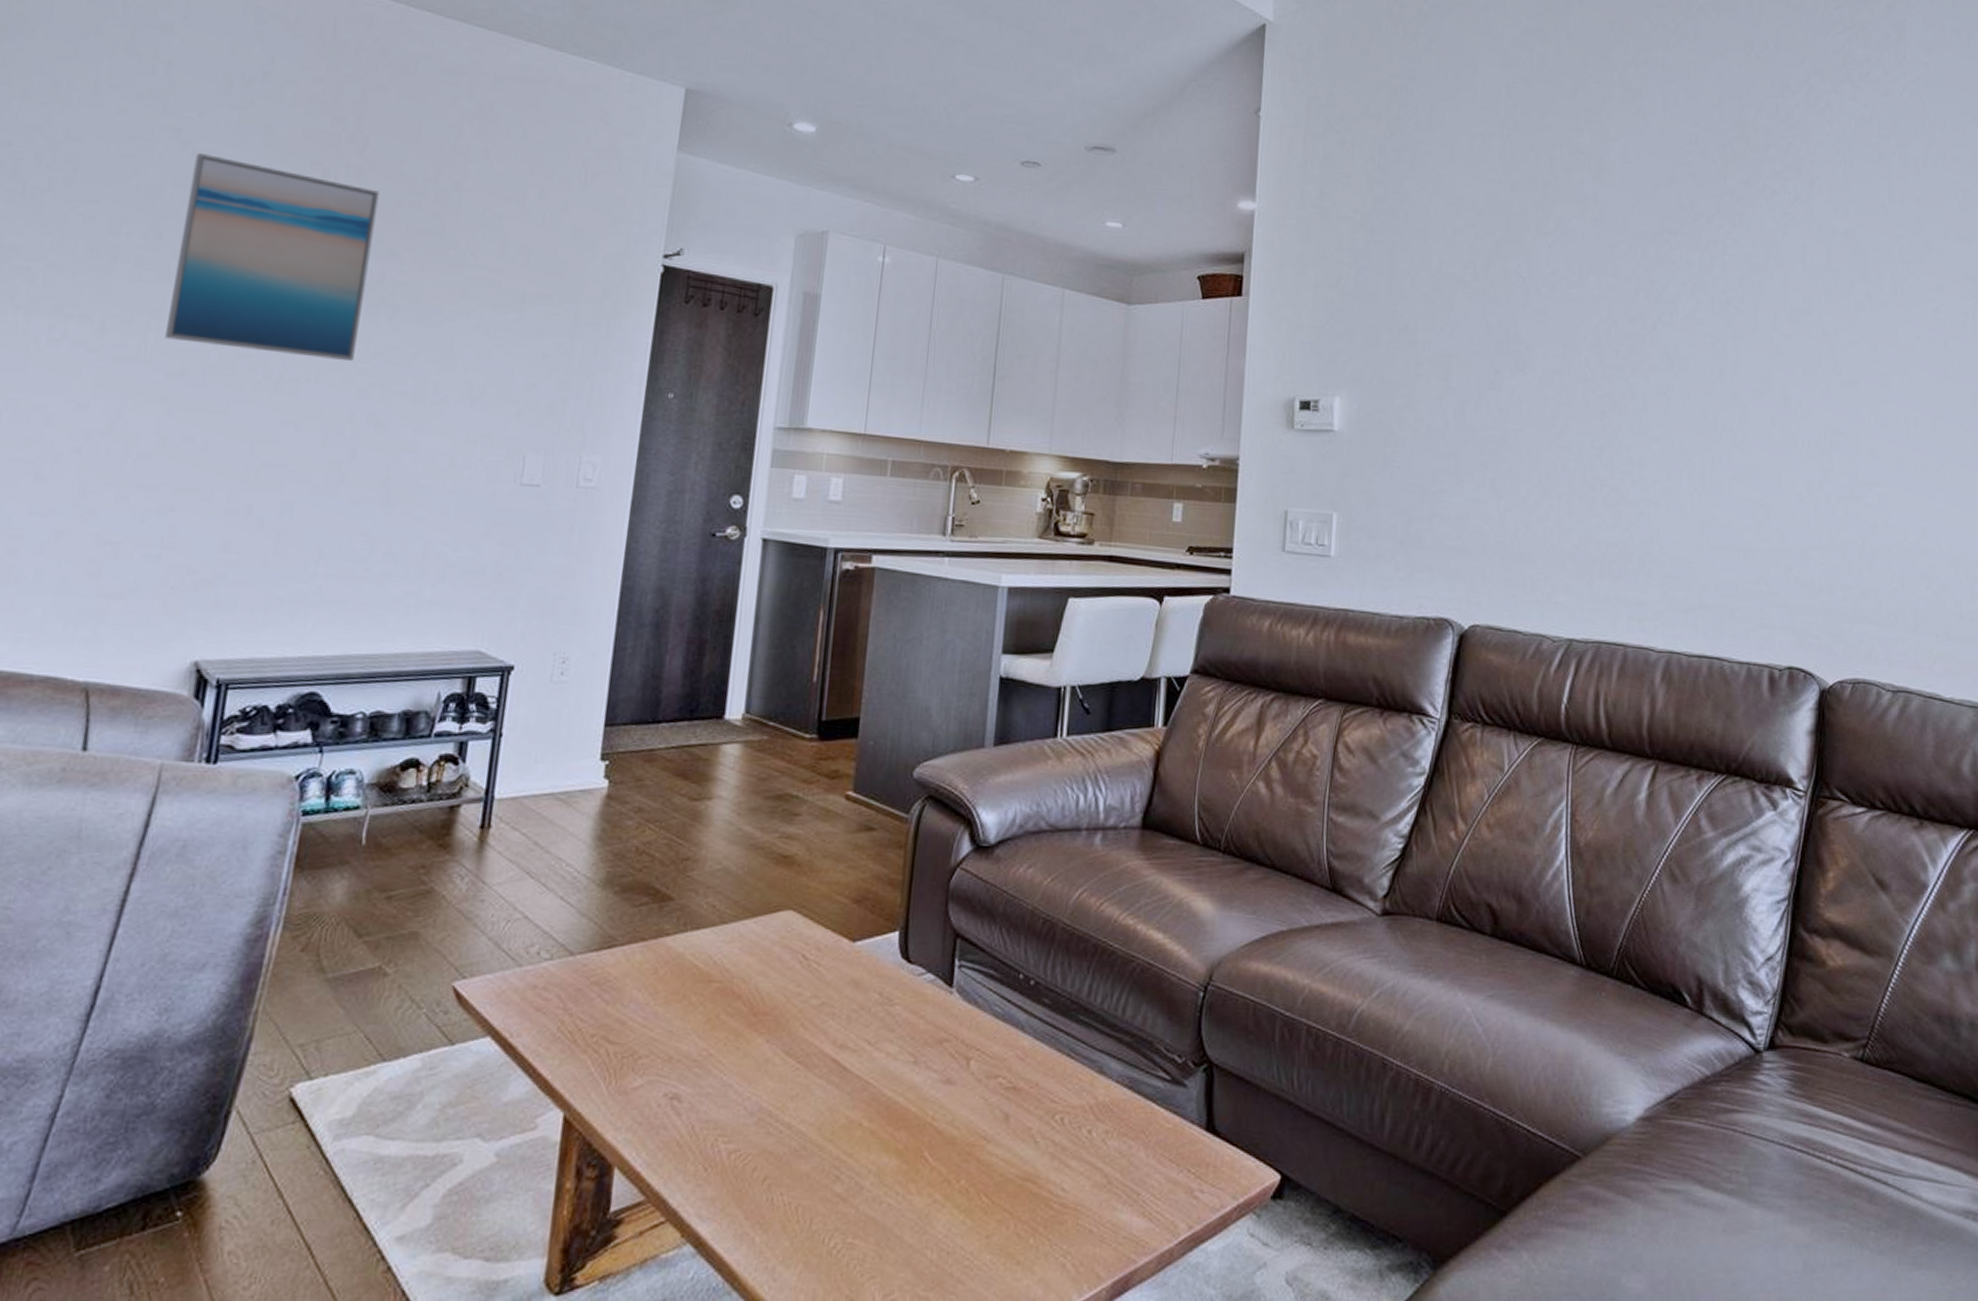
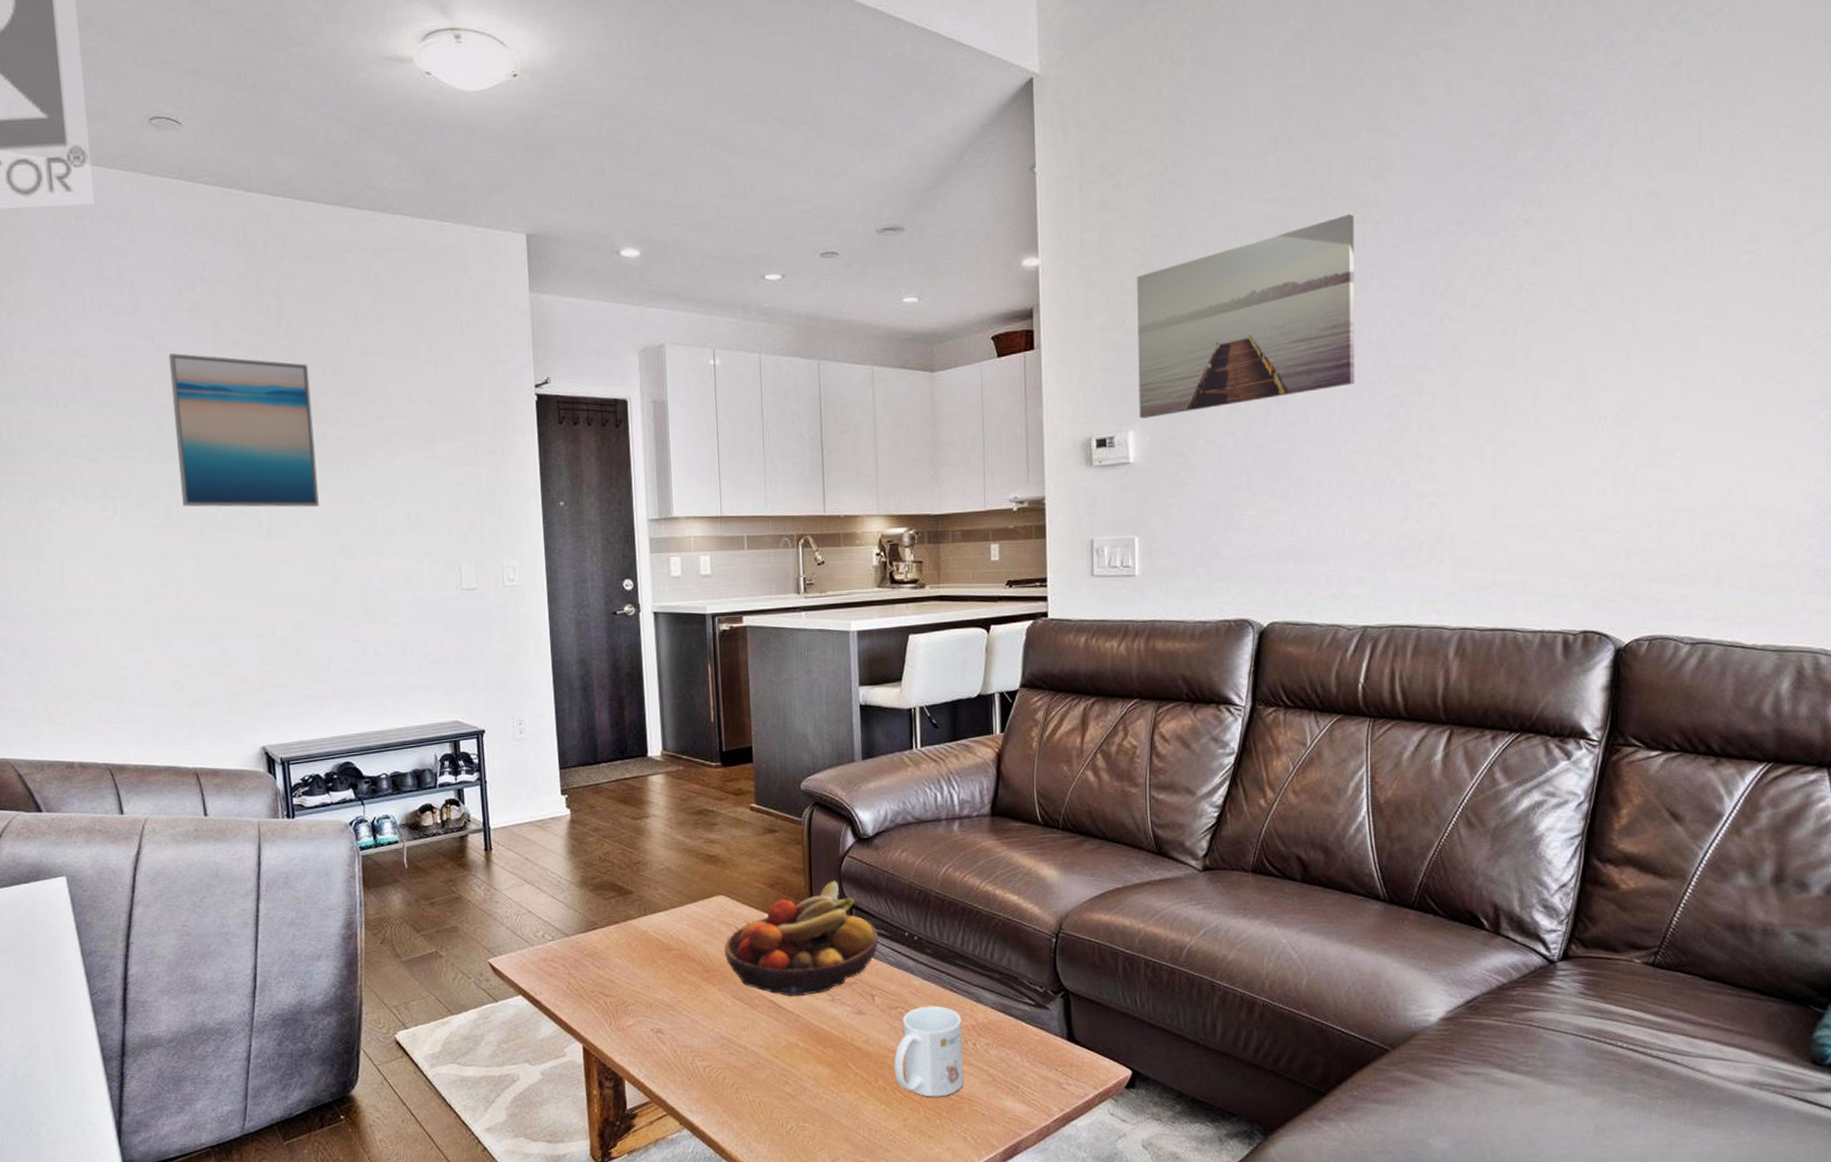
fruit bowl: none [782,899,985,1055] -> present [725,880,878,997]
mug: none [982,1076,1077,1205] -> present [893,1006,964,1097]
wall art: none [1347,207,1574,385] -> present [1137,213,1355,419]

